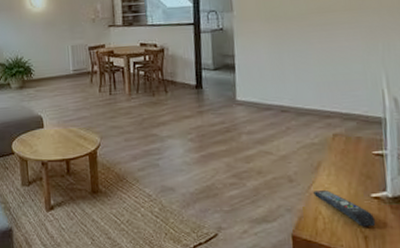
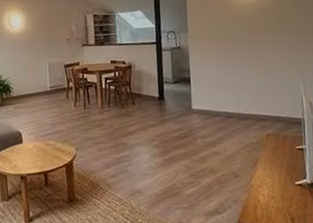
remote control: present [313,190,376,227] -> none [253,182,300,210]

